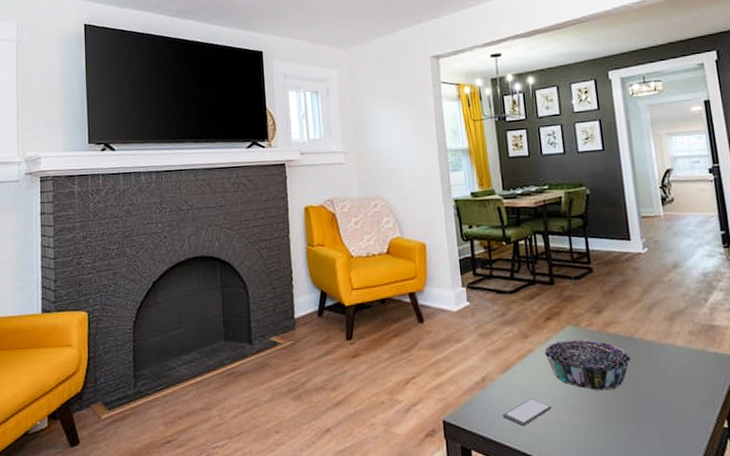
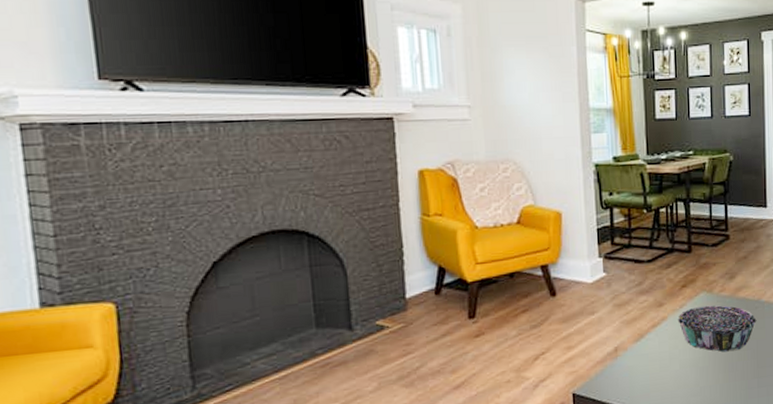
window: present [502,398,552,426] -> none [633,364,681,391]

